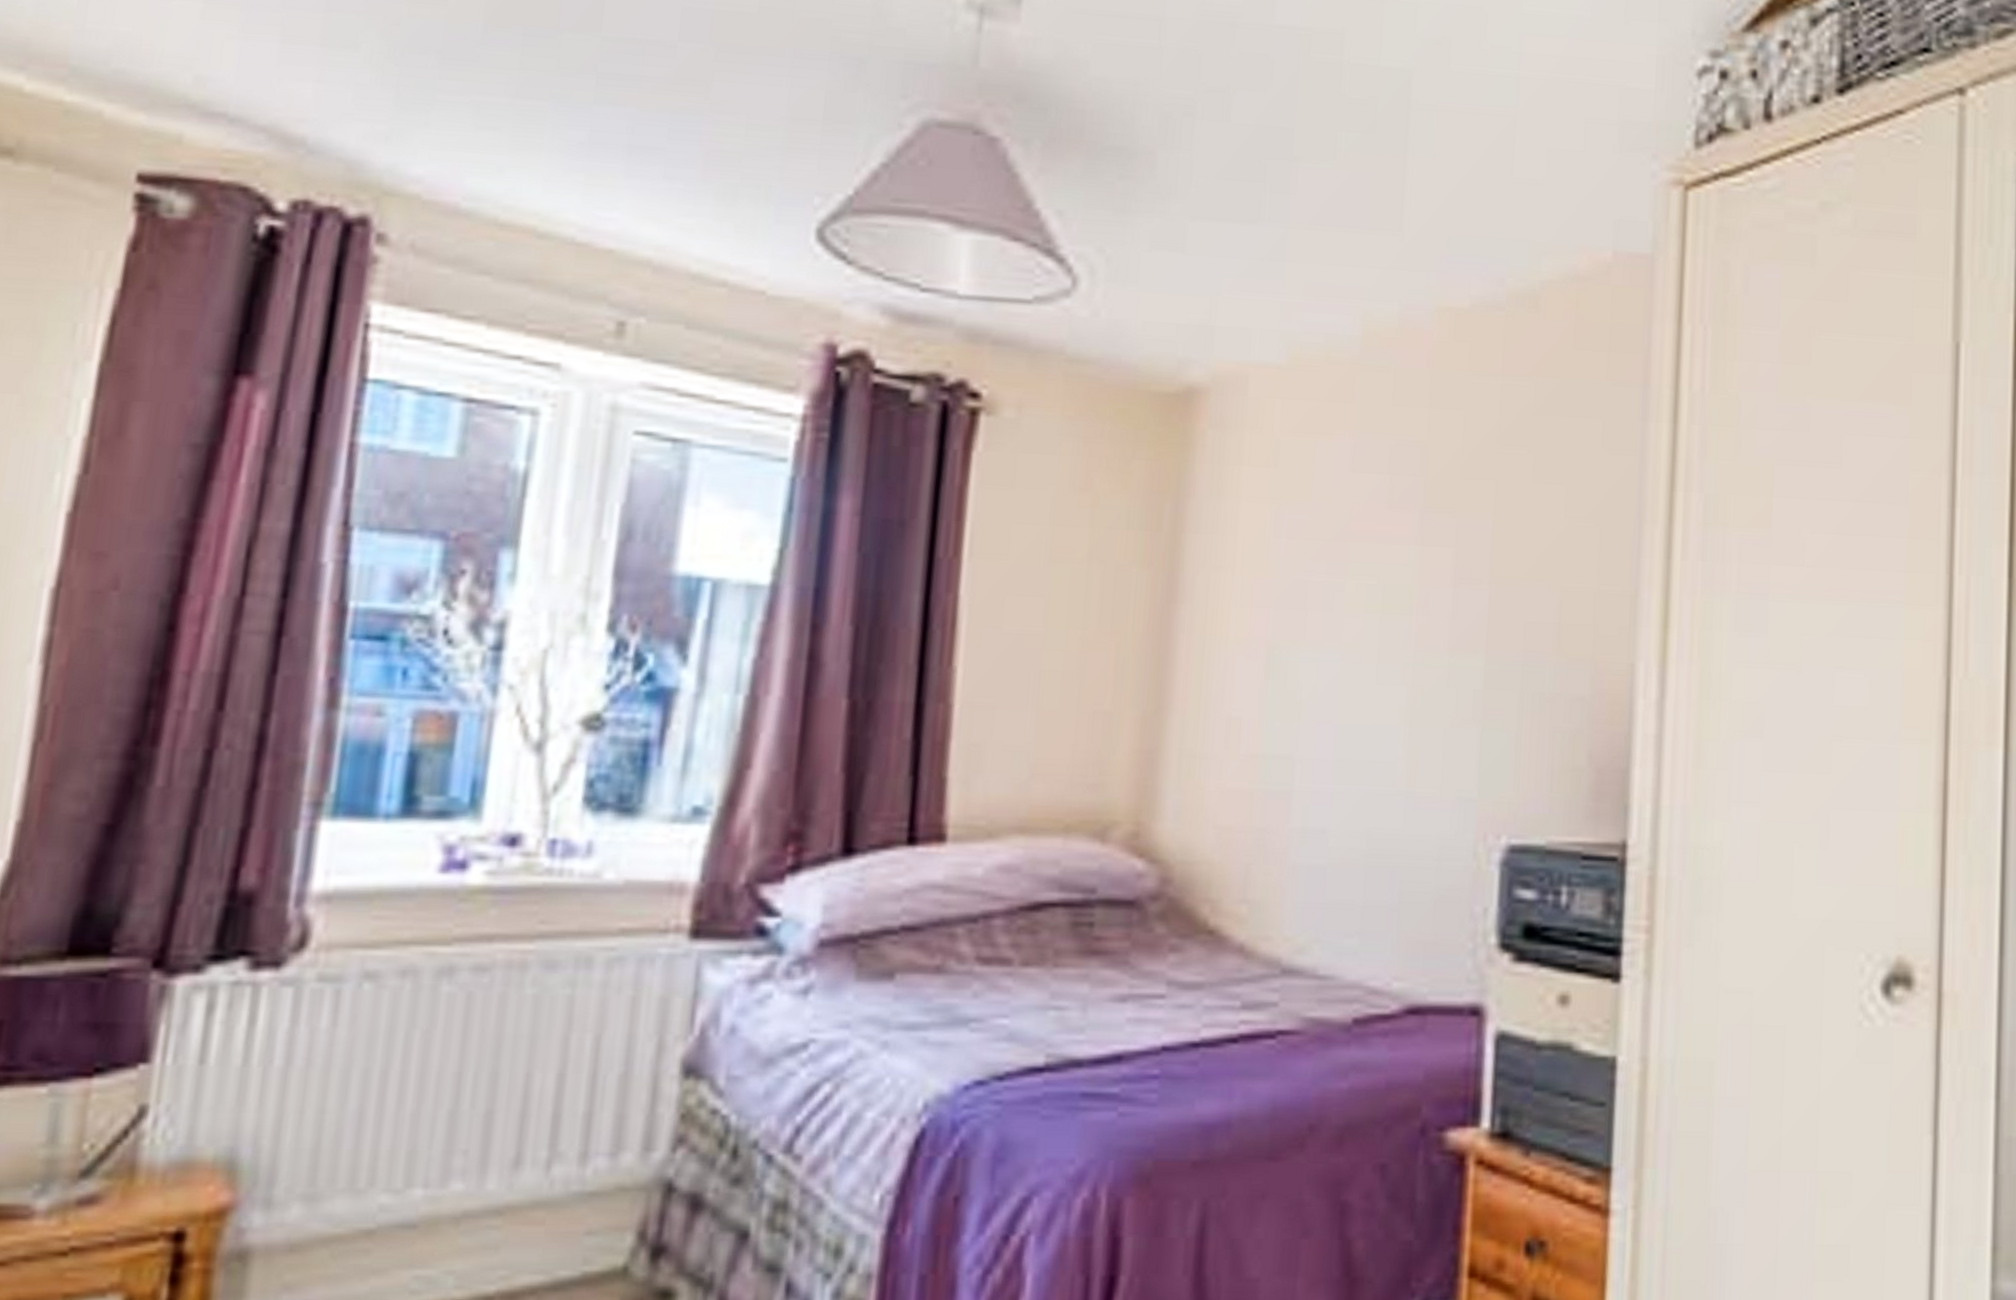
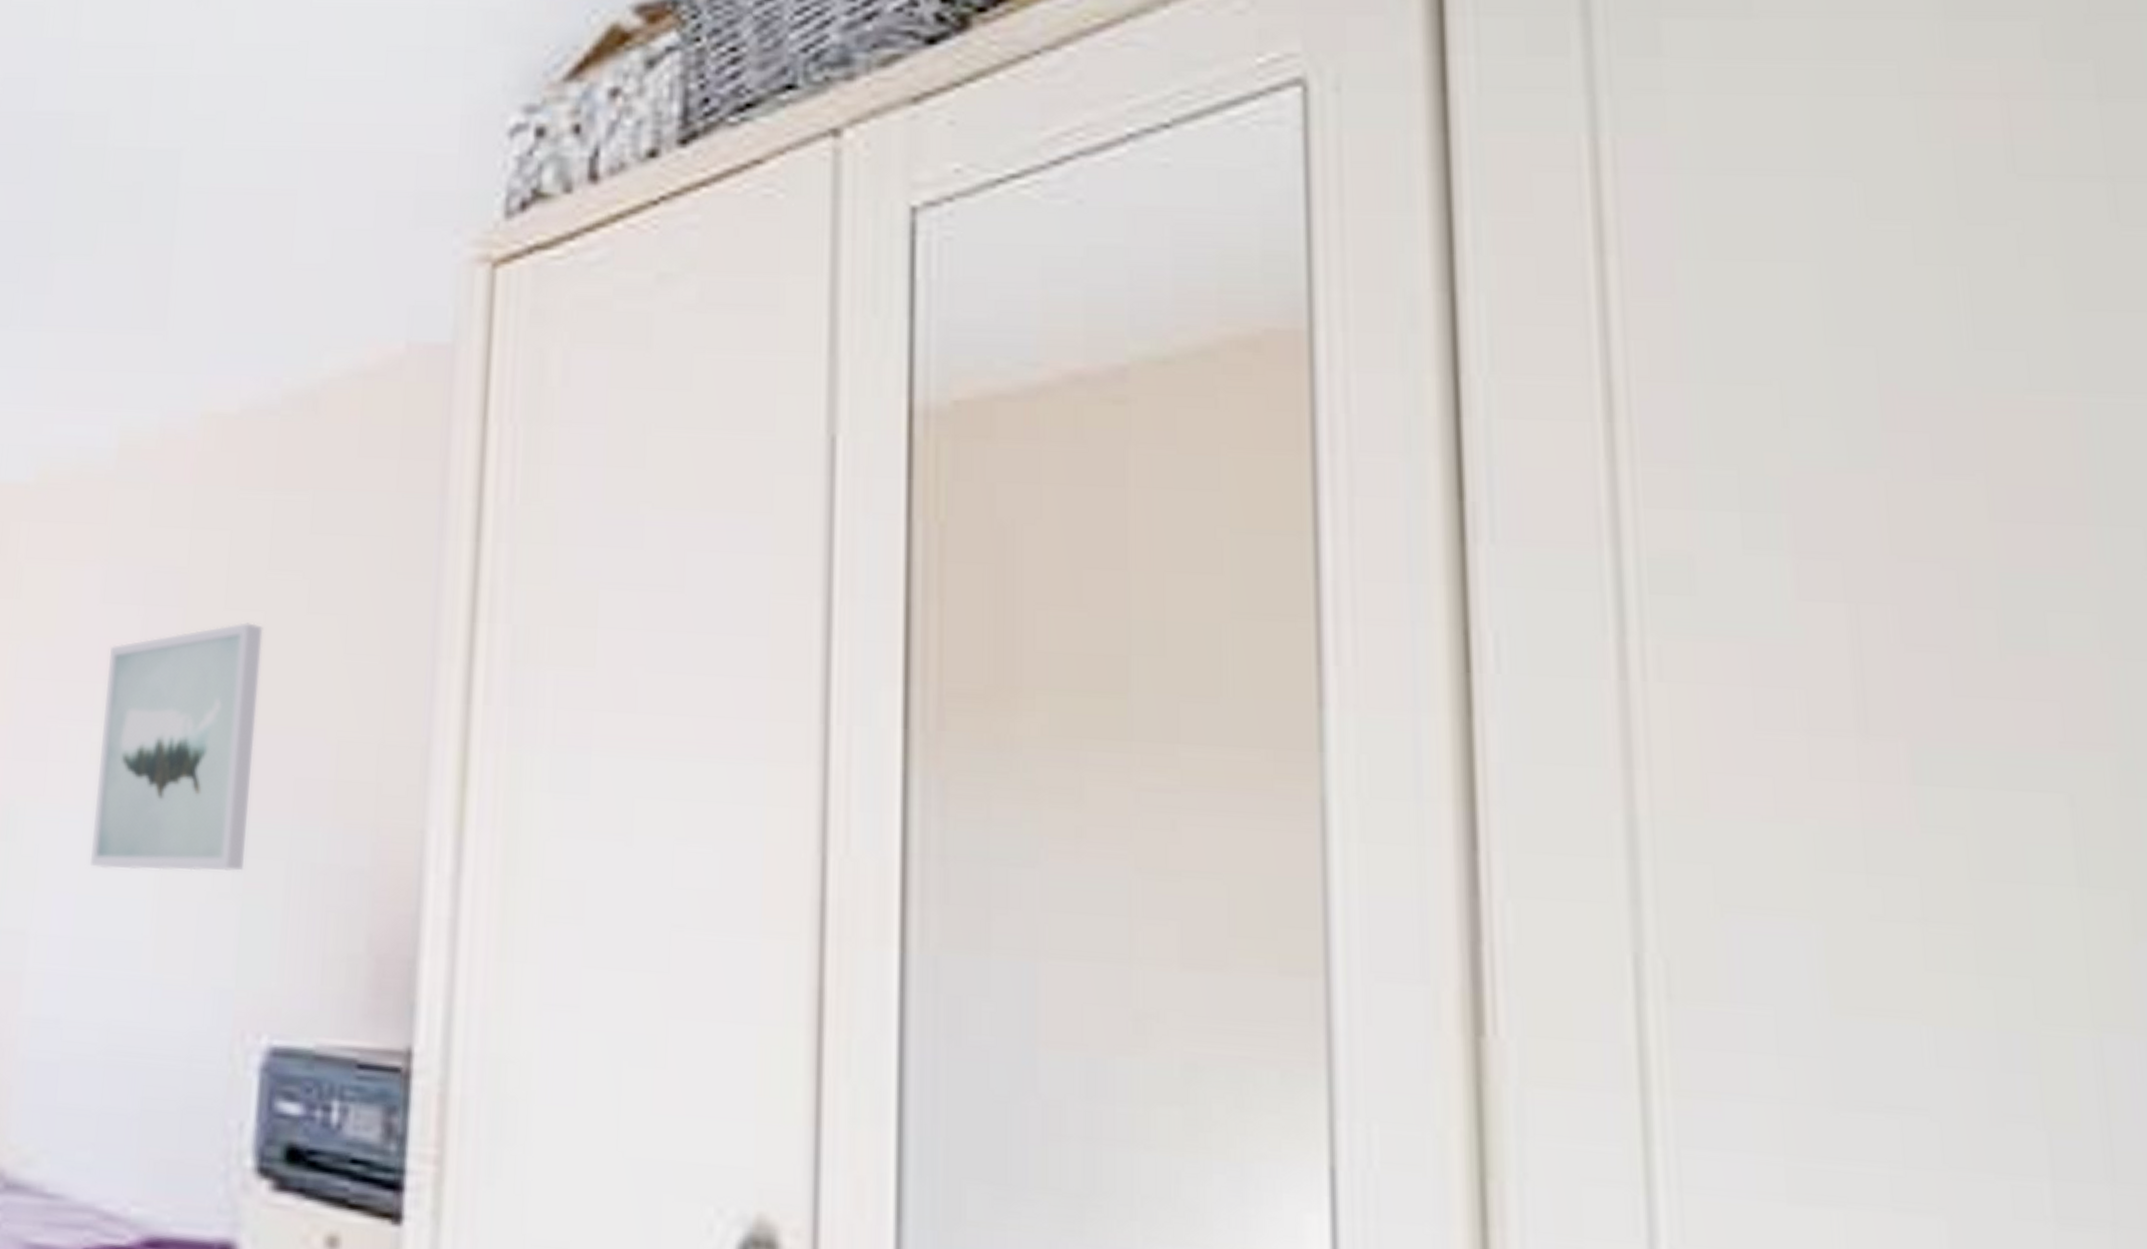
wall art: none [1347,490,1495,702] -> present [89,622,263,872]

